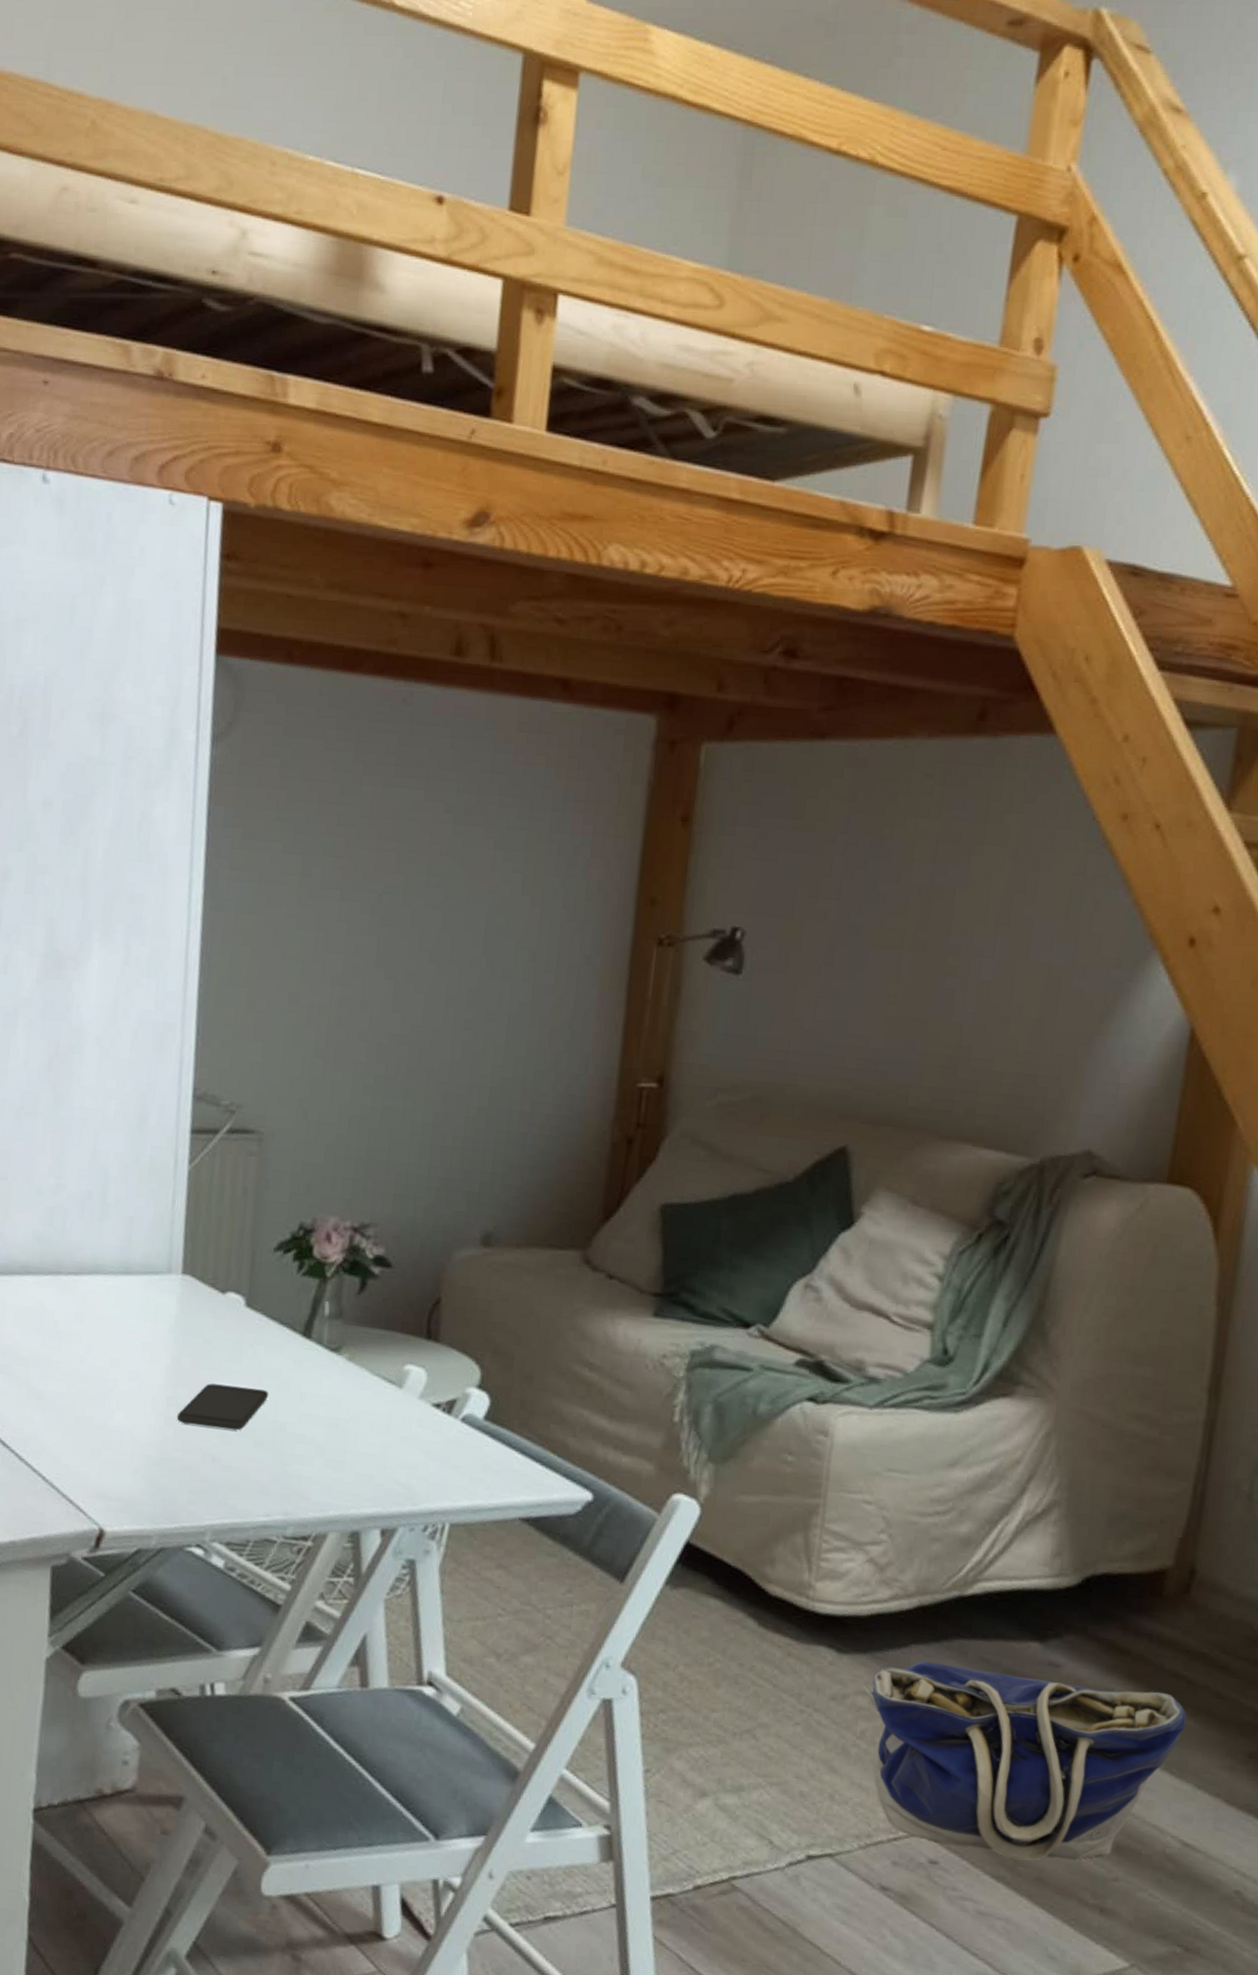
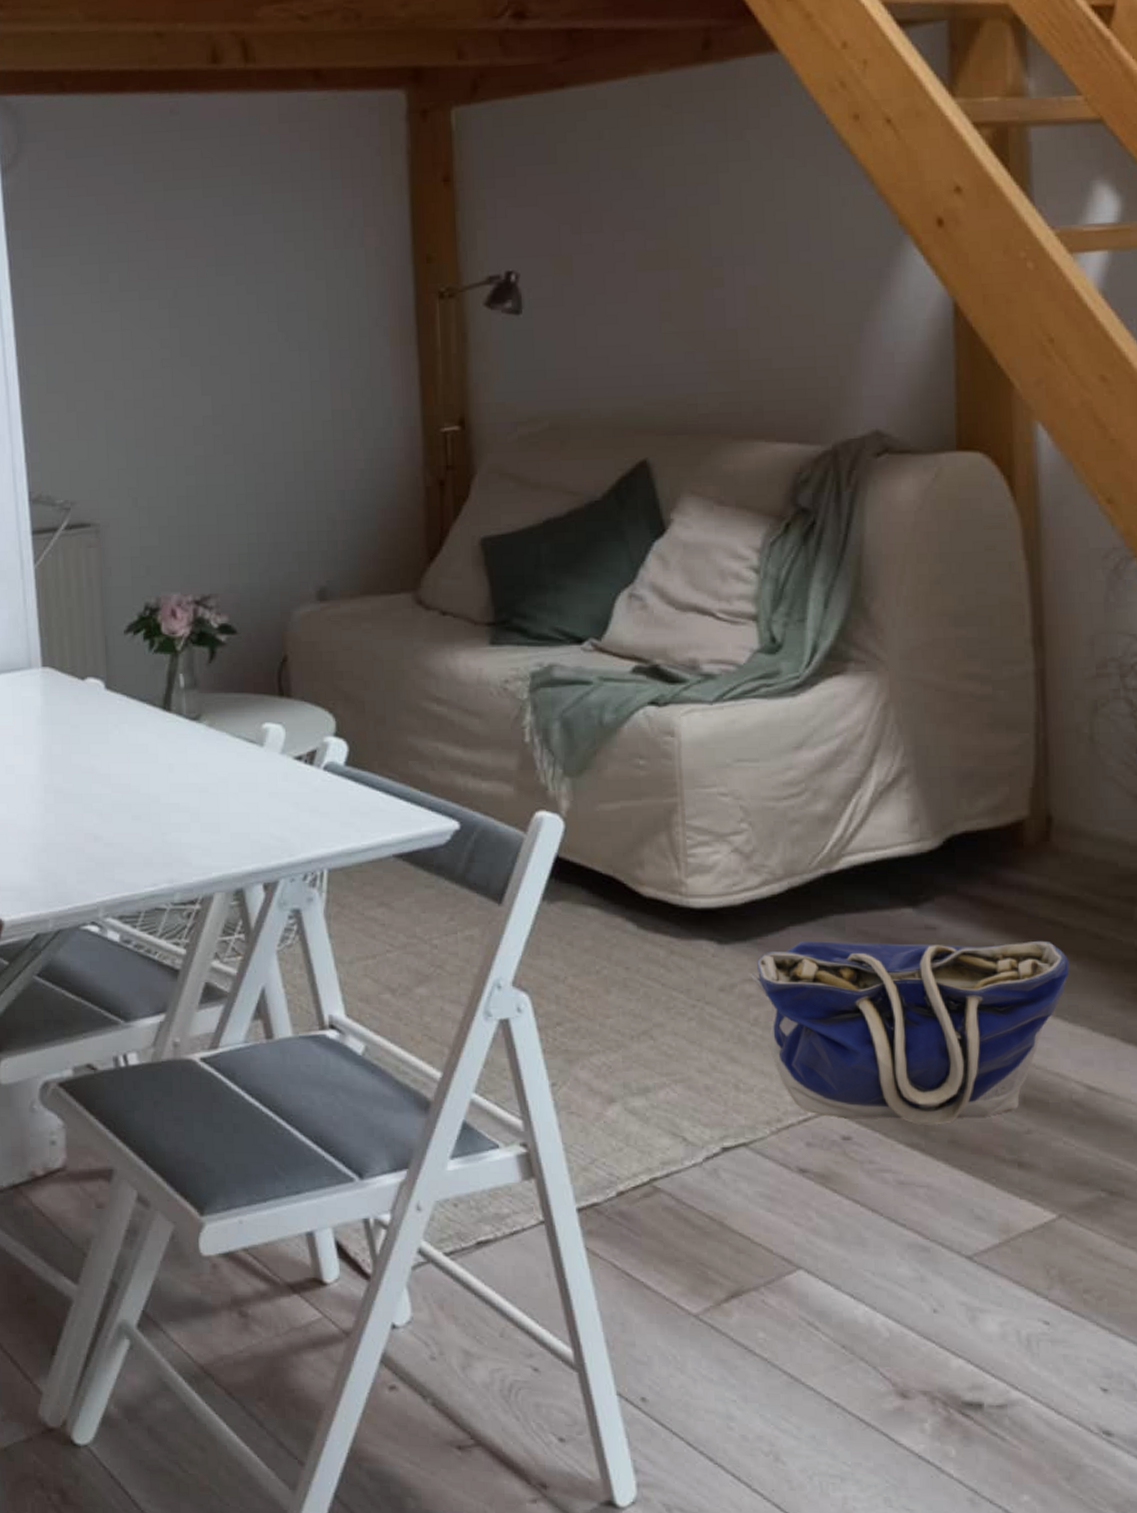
mobile phone: present [176,1383,269,1430] -> none [55,766,139,808]

